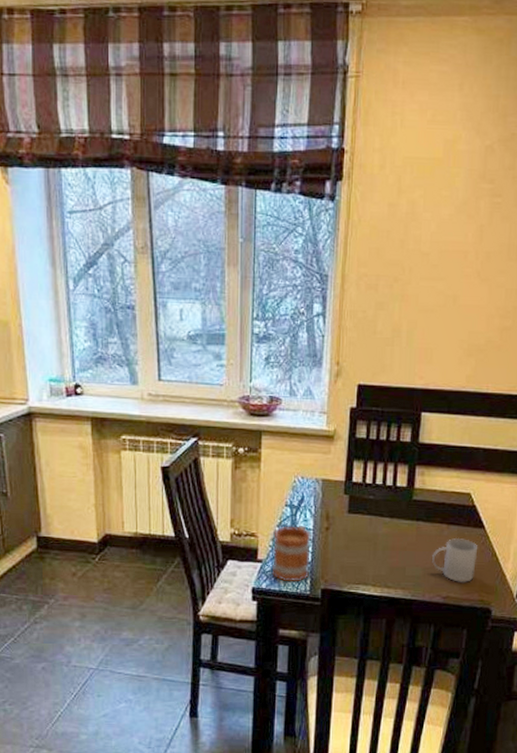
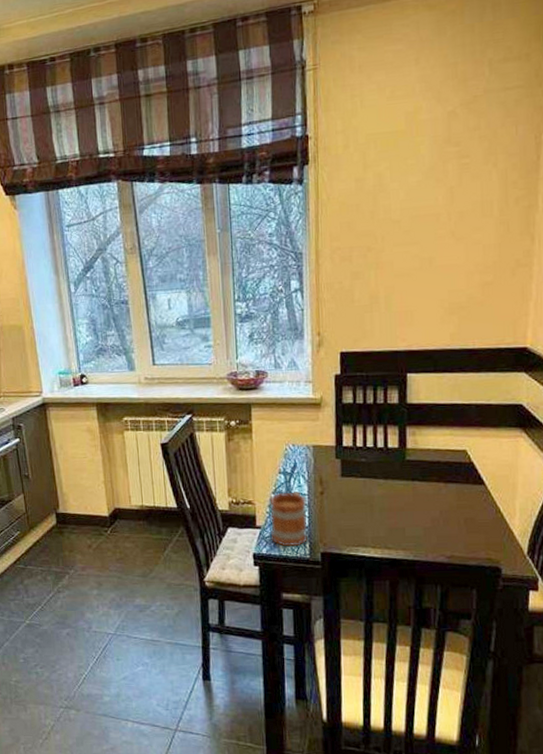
mug: present [432,537,478,584] -> none [432,495,480,542]

